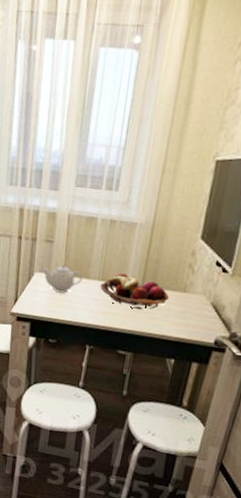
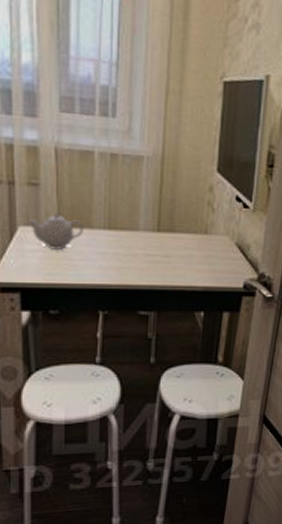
fruit basket: present [100,272,170,310] -> none [107,217,191,260]

